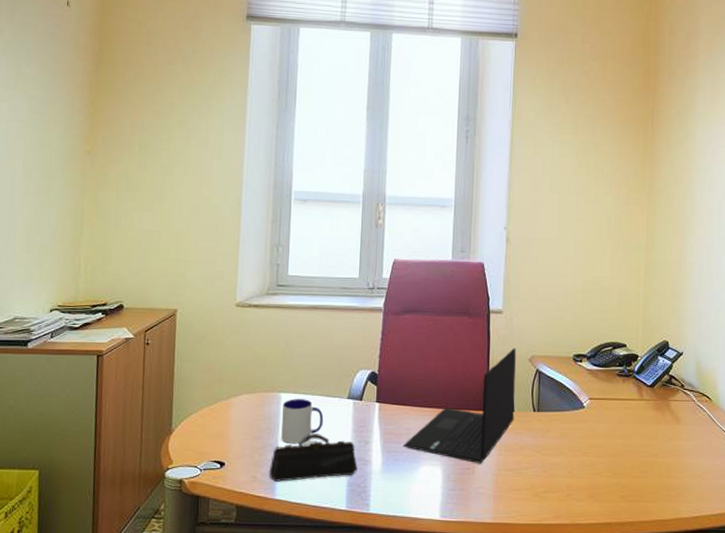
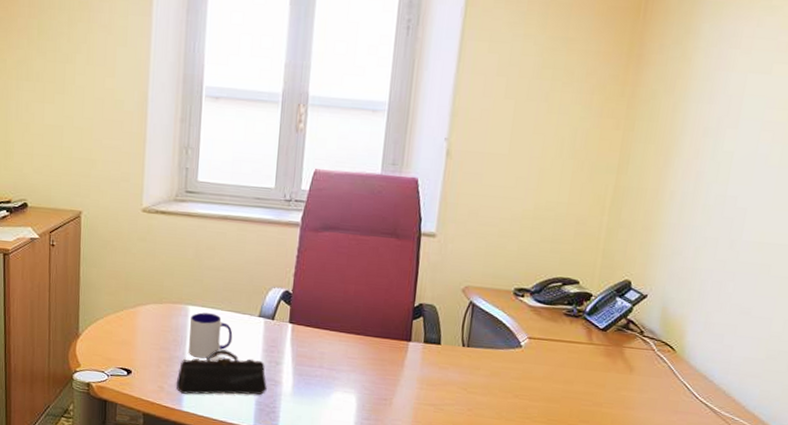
laptop: present [403,347,516,464] -> none [316,276,448,396]

